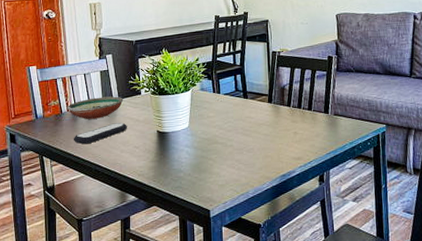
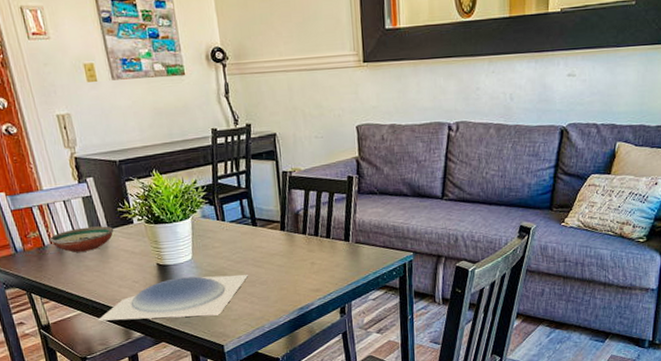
remote control: present [73,123,127,145] -> none [62,255,122,280]
plate: none [98,142,238,184] -> present [98,274,249,321]

